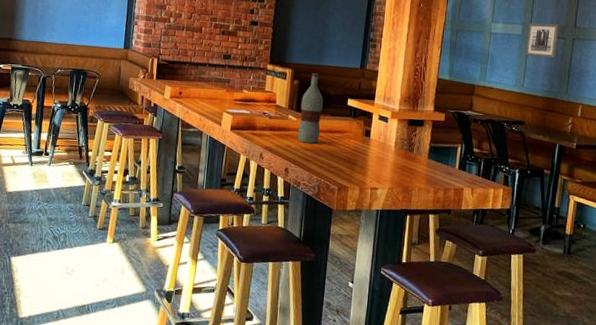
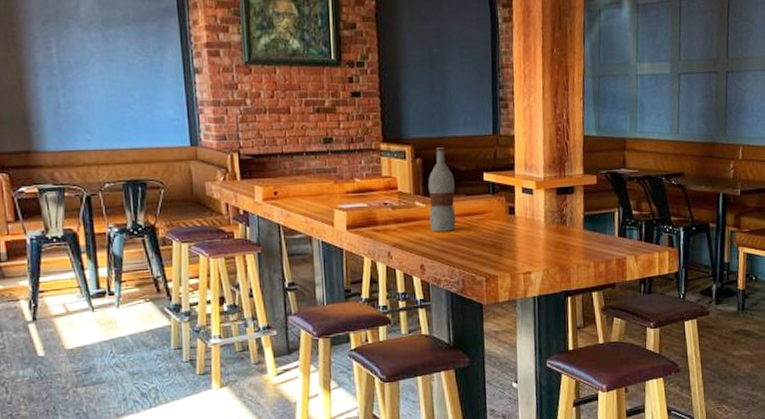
wall art: present [525,23,560,58] -> none [676,57,711,97]

